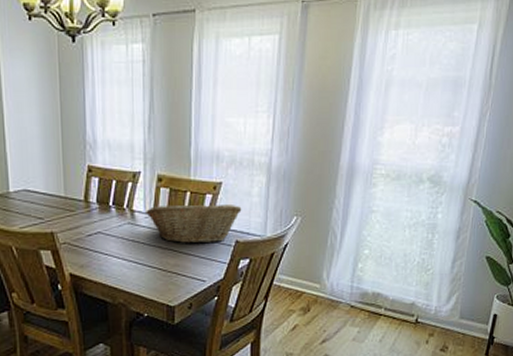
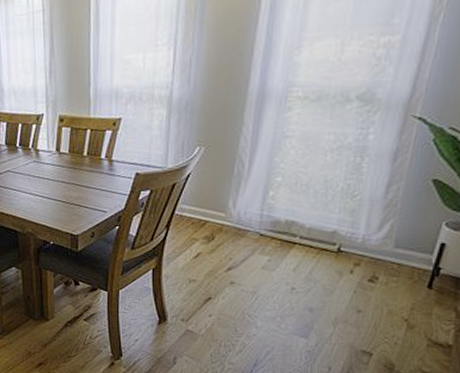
fruit basket: present [146,201,242,244] -> none [49,138,142,178]

